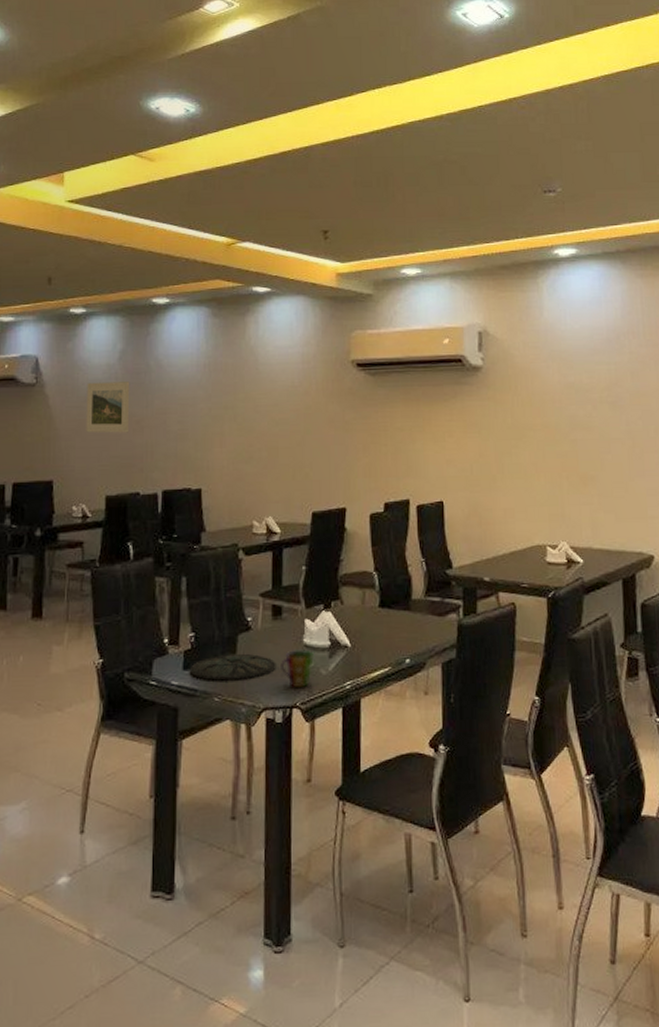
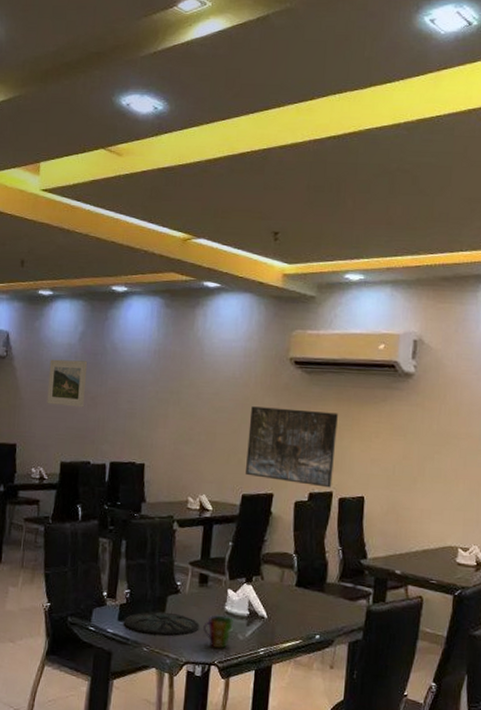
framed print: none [313,414,408,496] -> present [246,406,338,488]

